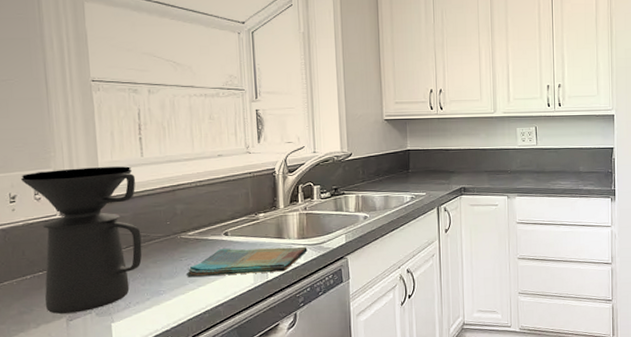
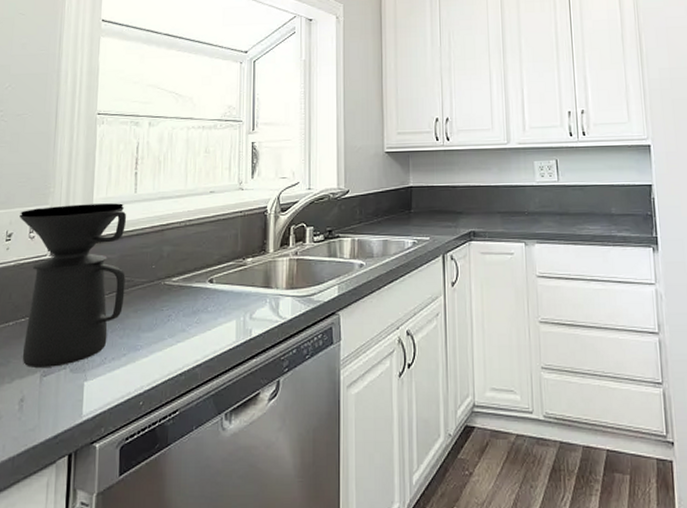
dish towel: present [186,246,308,277] -> none [165,297,296,330]

